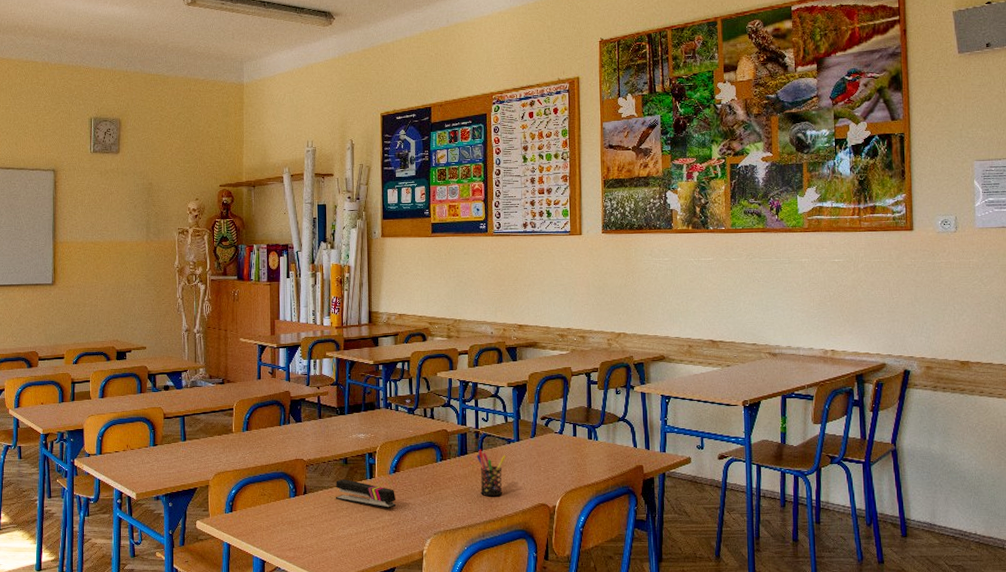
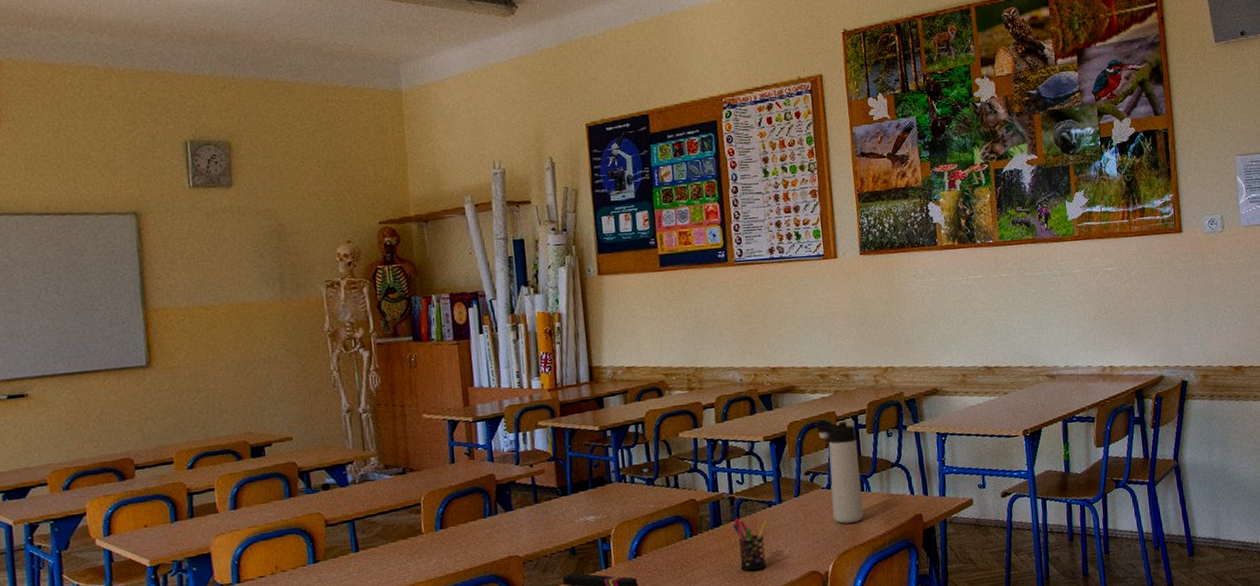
thermos bottle: none [552,375,590,466] -> present [814,421,863,524]

